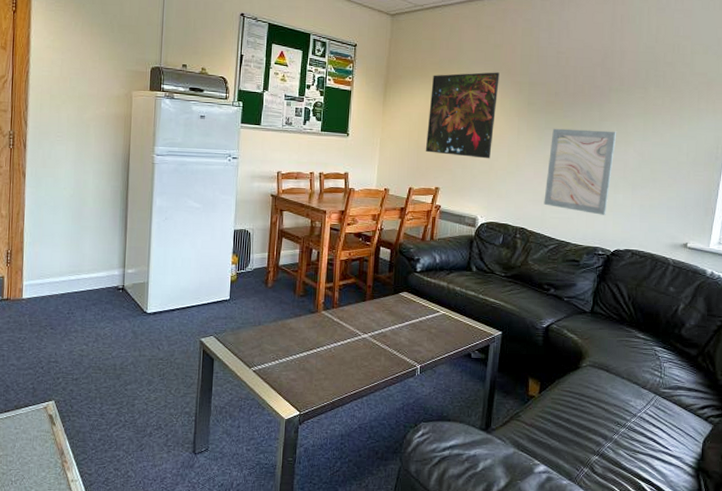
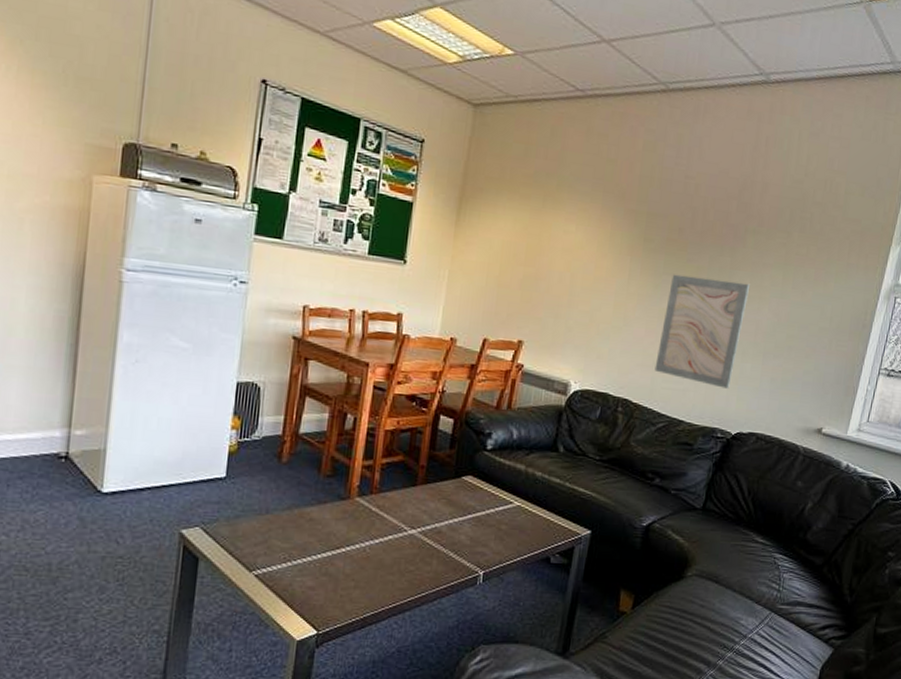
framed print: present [425,72,500,159] -> none [507,191,611,308]

